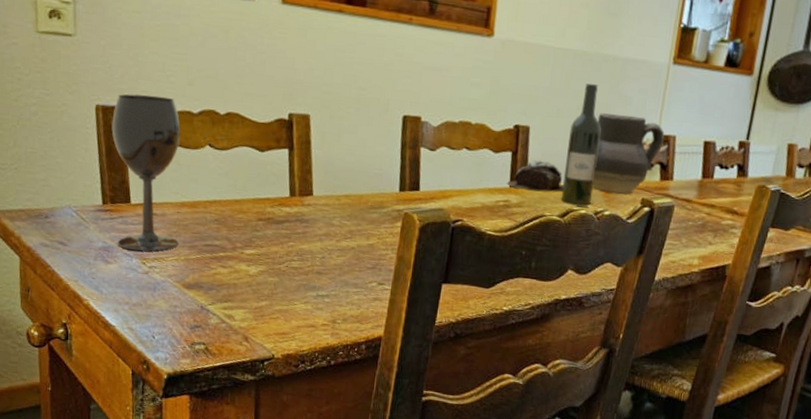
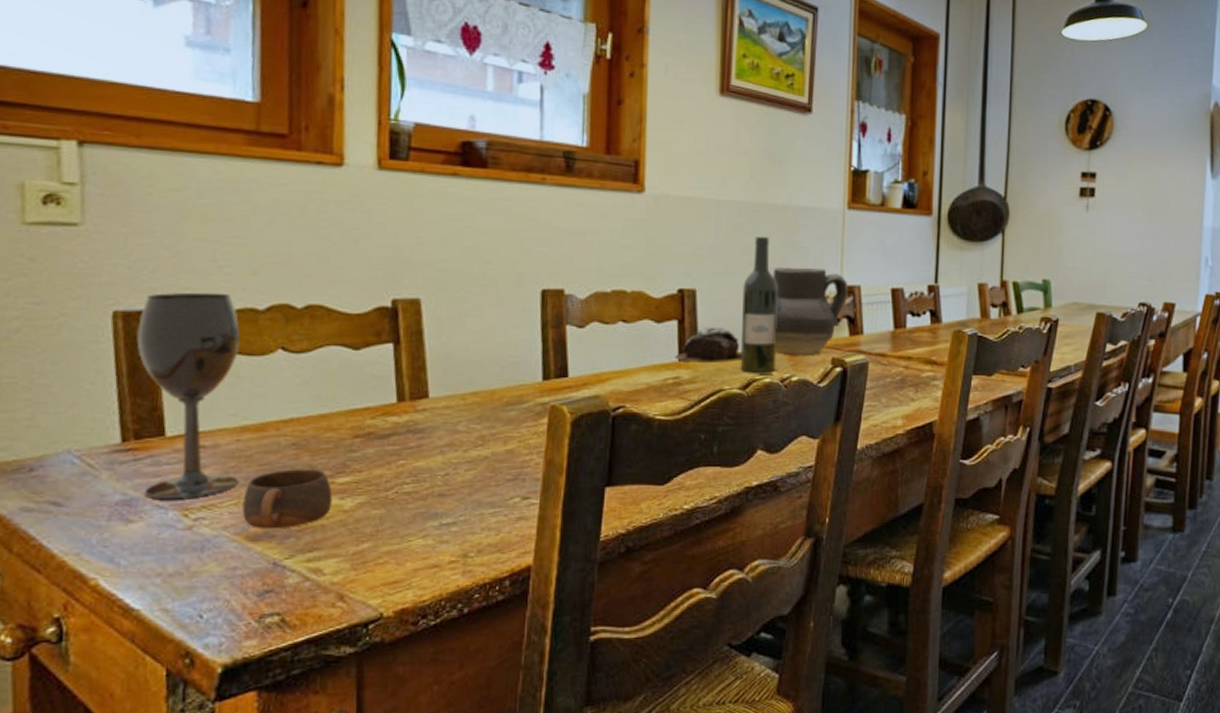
cup: none [181,238,242,283] -> present [242,468,332,528]

